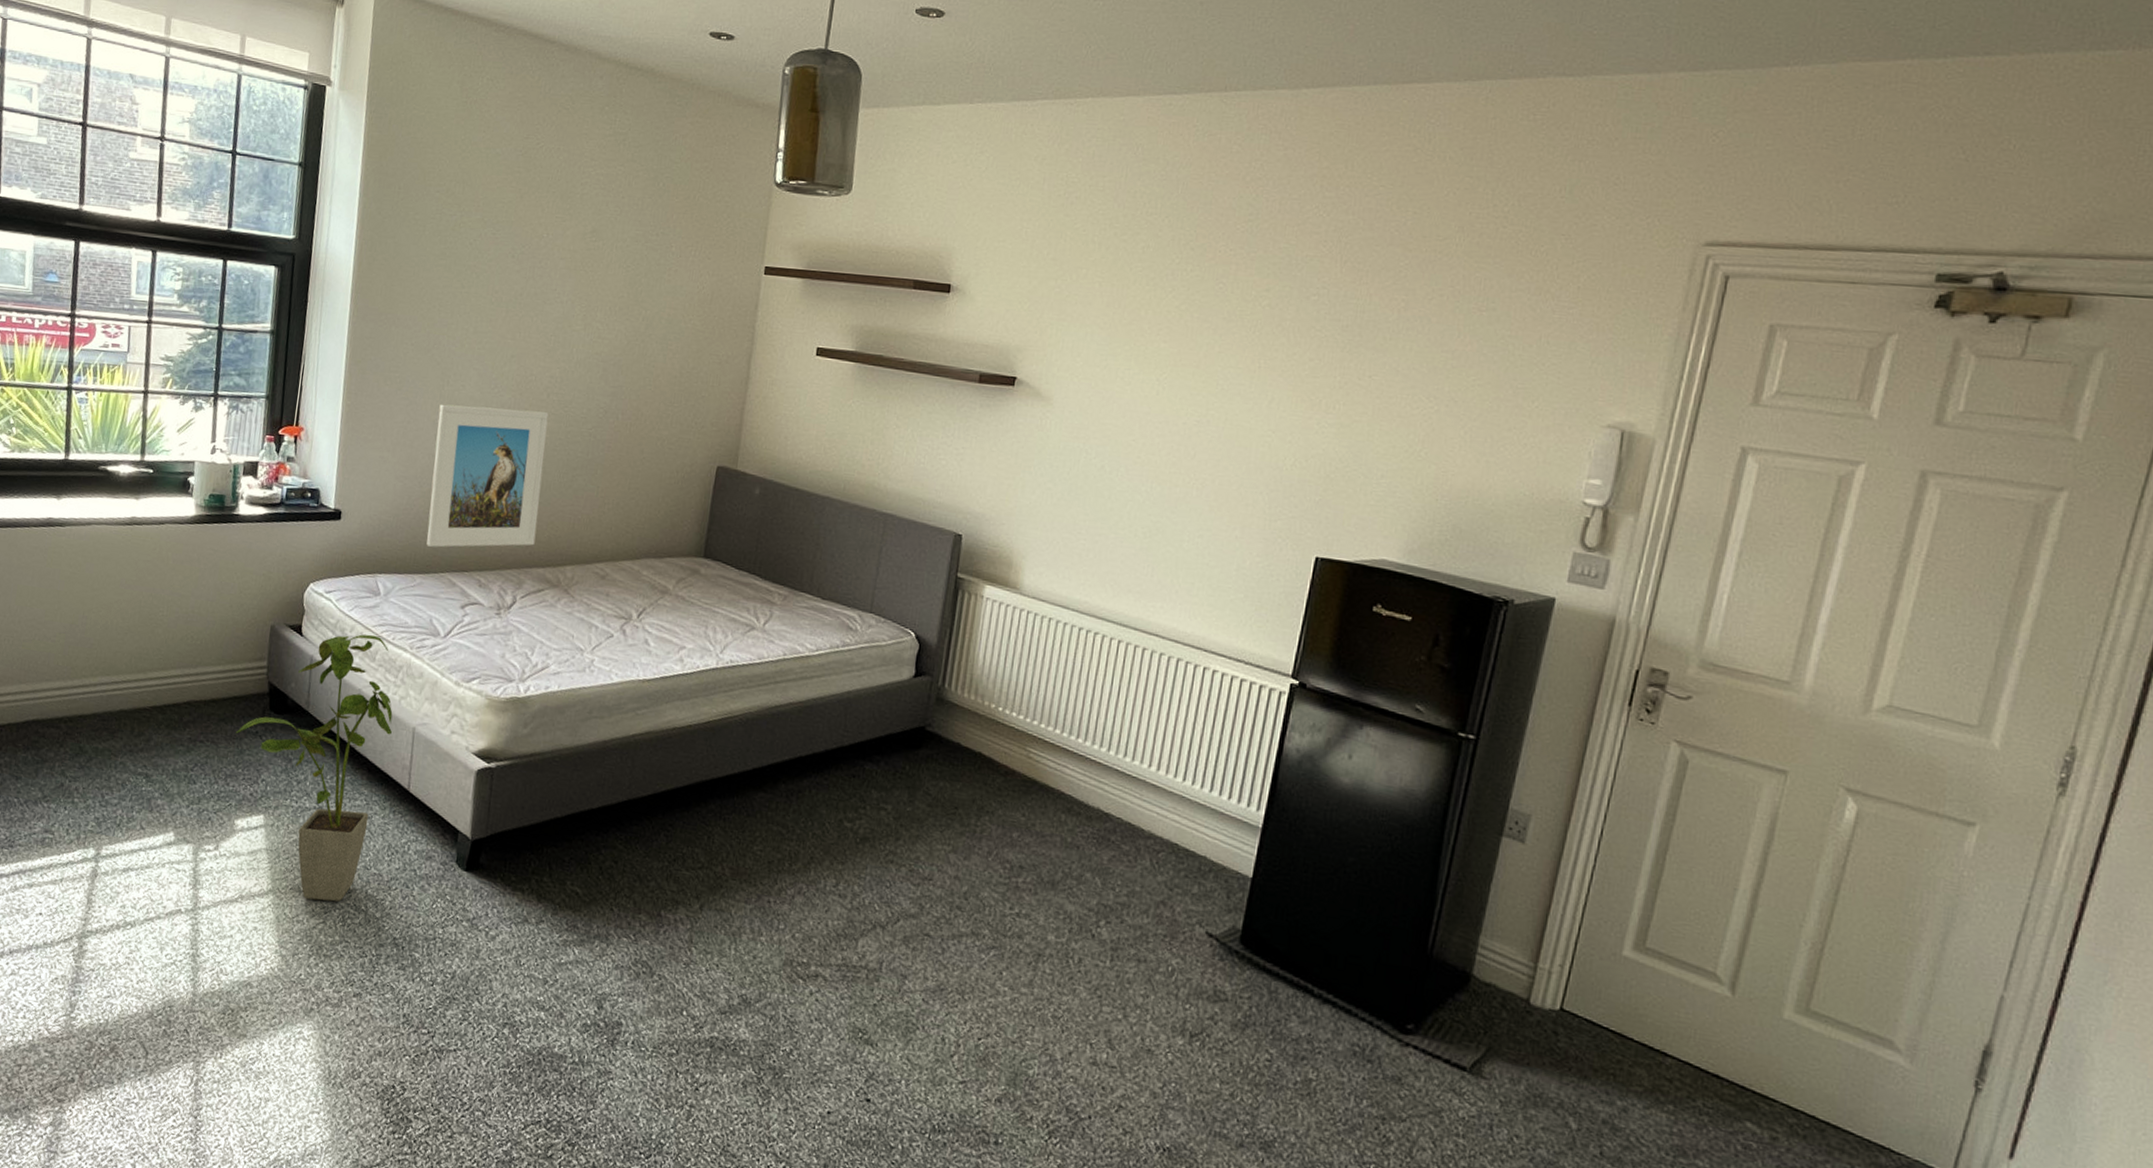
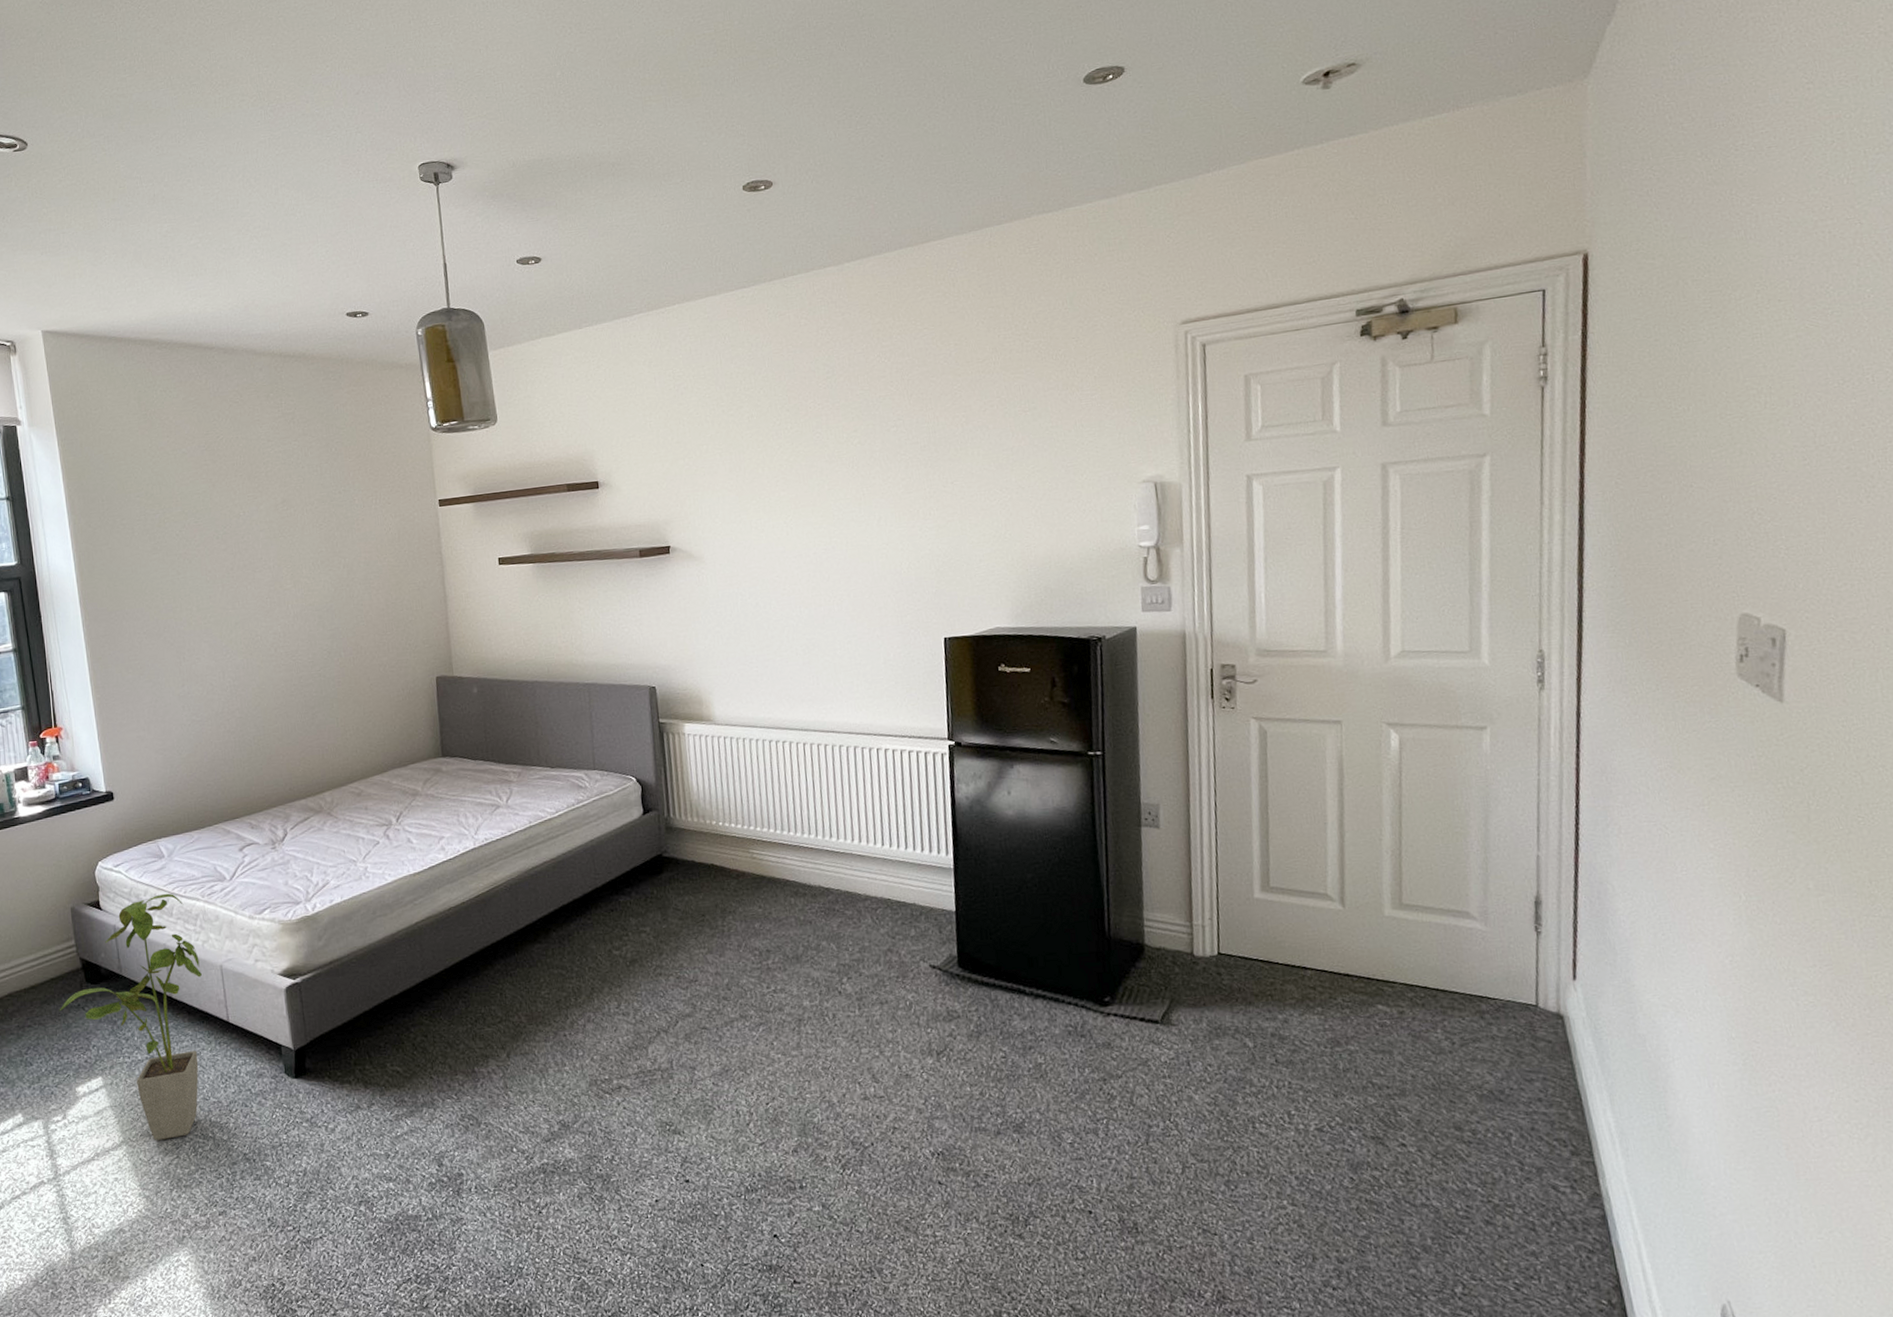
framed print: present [426,404,549,548] -> none [181,665,292,805]

